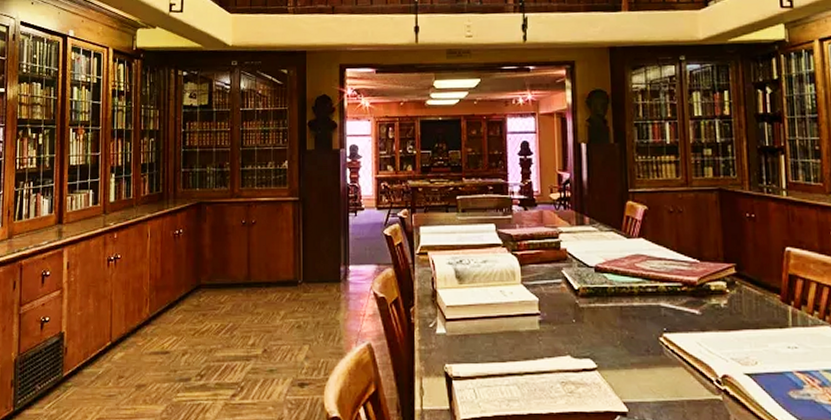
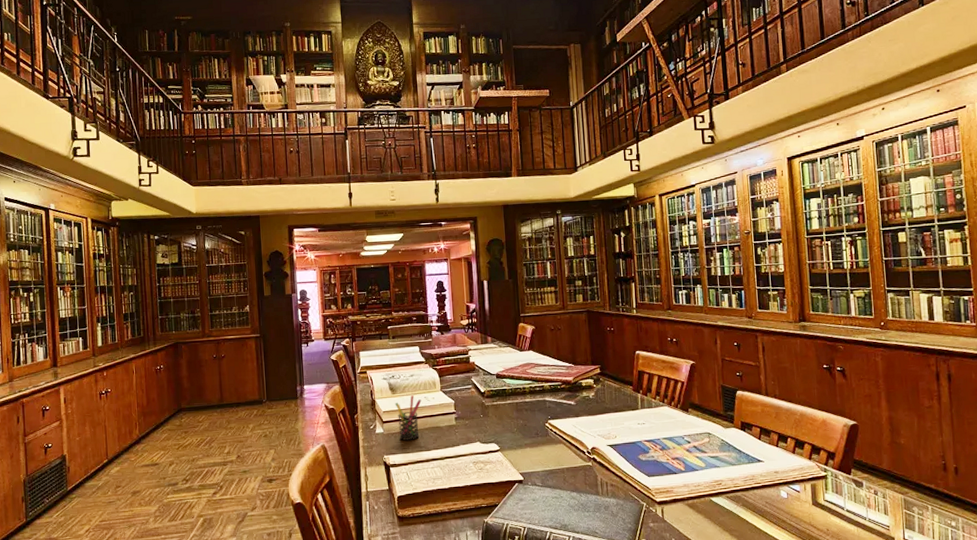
pen holder: none [462,287,496,346] -> present [395,395,422,441]

